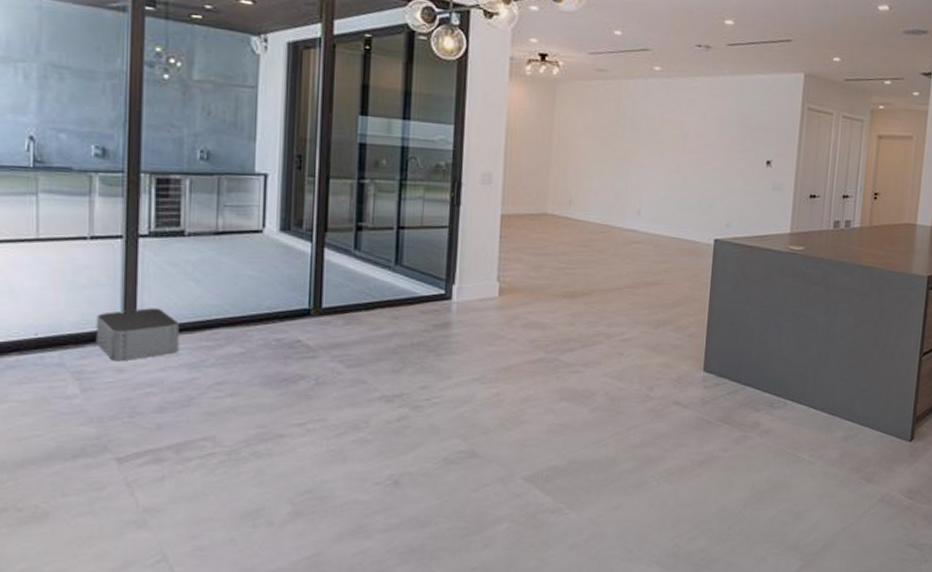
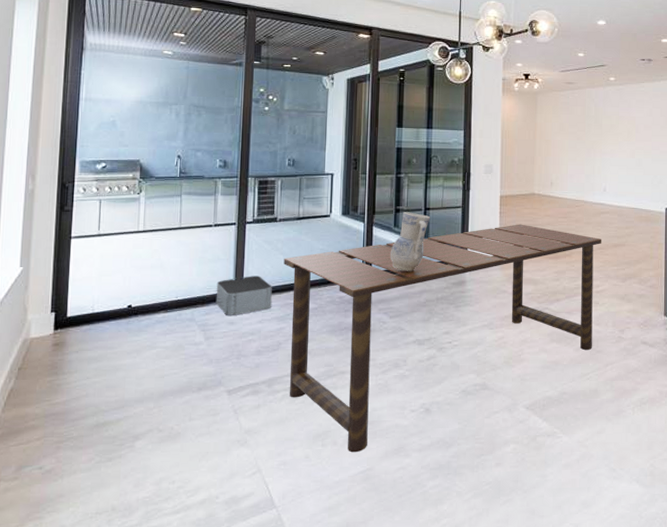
dining table: none [195,252,632,535] -> present [284,224,602,453]
vase: none [349,230,406,309] -> present [390,212,431,271]

